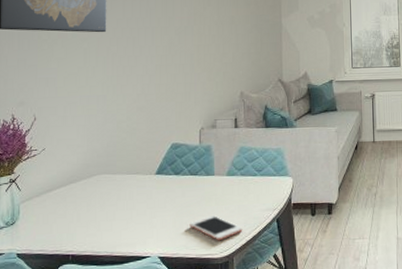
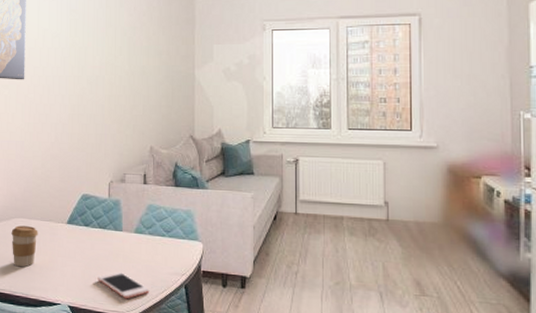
coffee cup: none [93,181,124,225] -> present [11,225,38,267]

